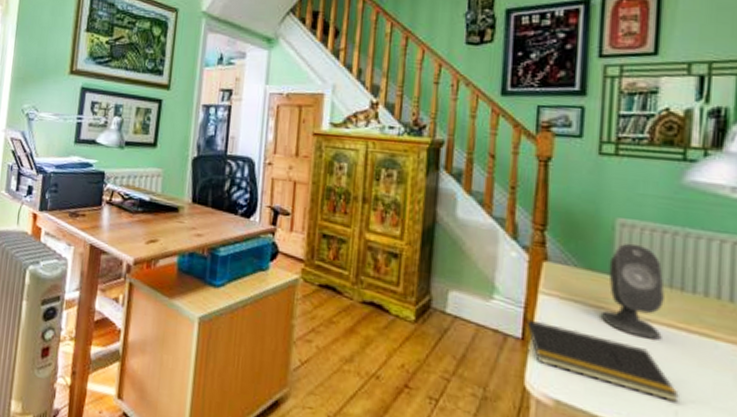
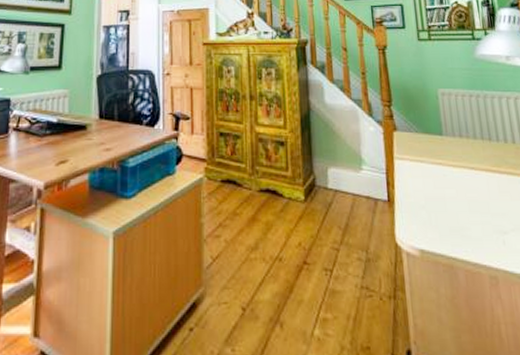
notepad: present [524,319,679,403] -> none [388,182,504,234]
speaker: present [602,243,665,340] -> none [439,108,484,184]

